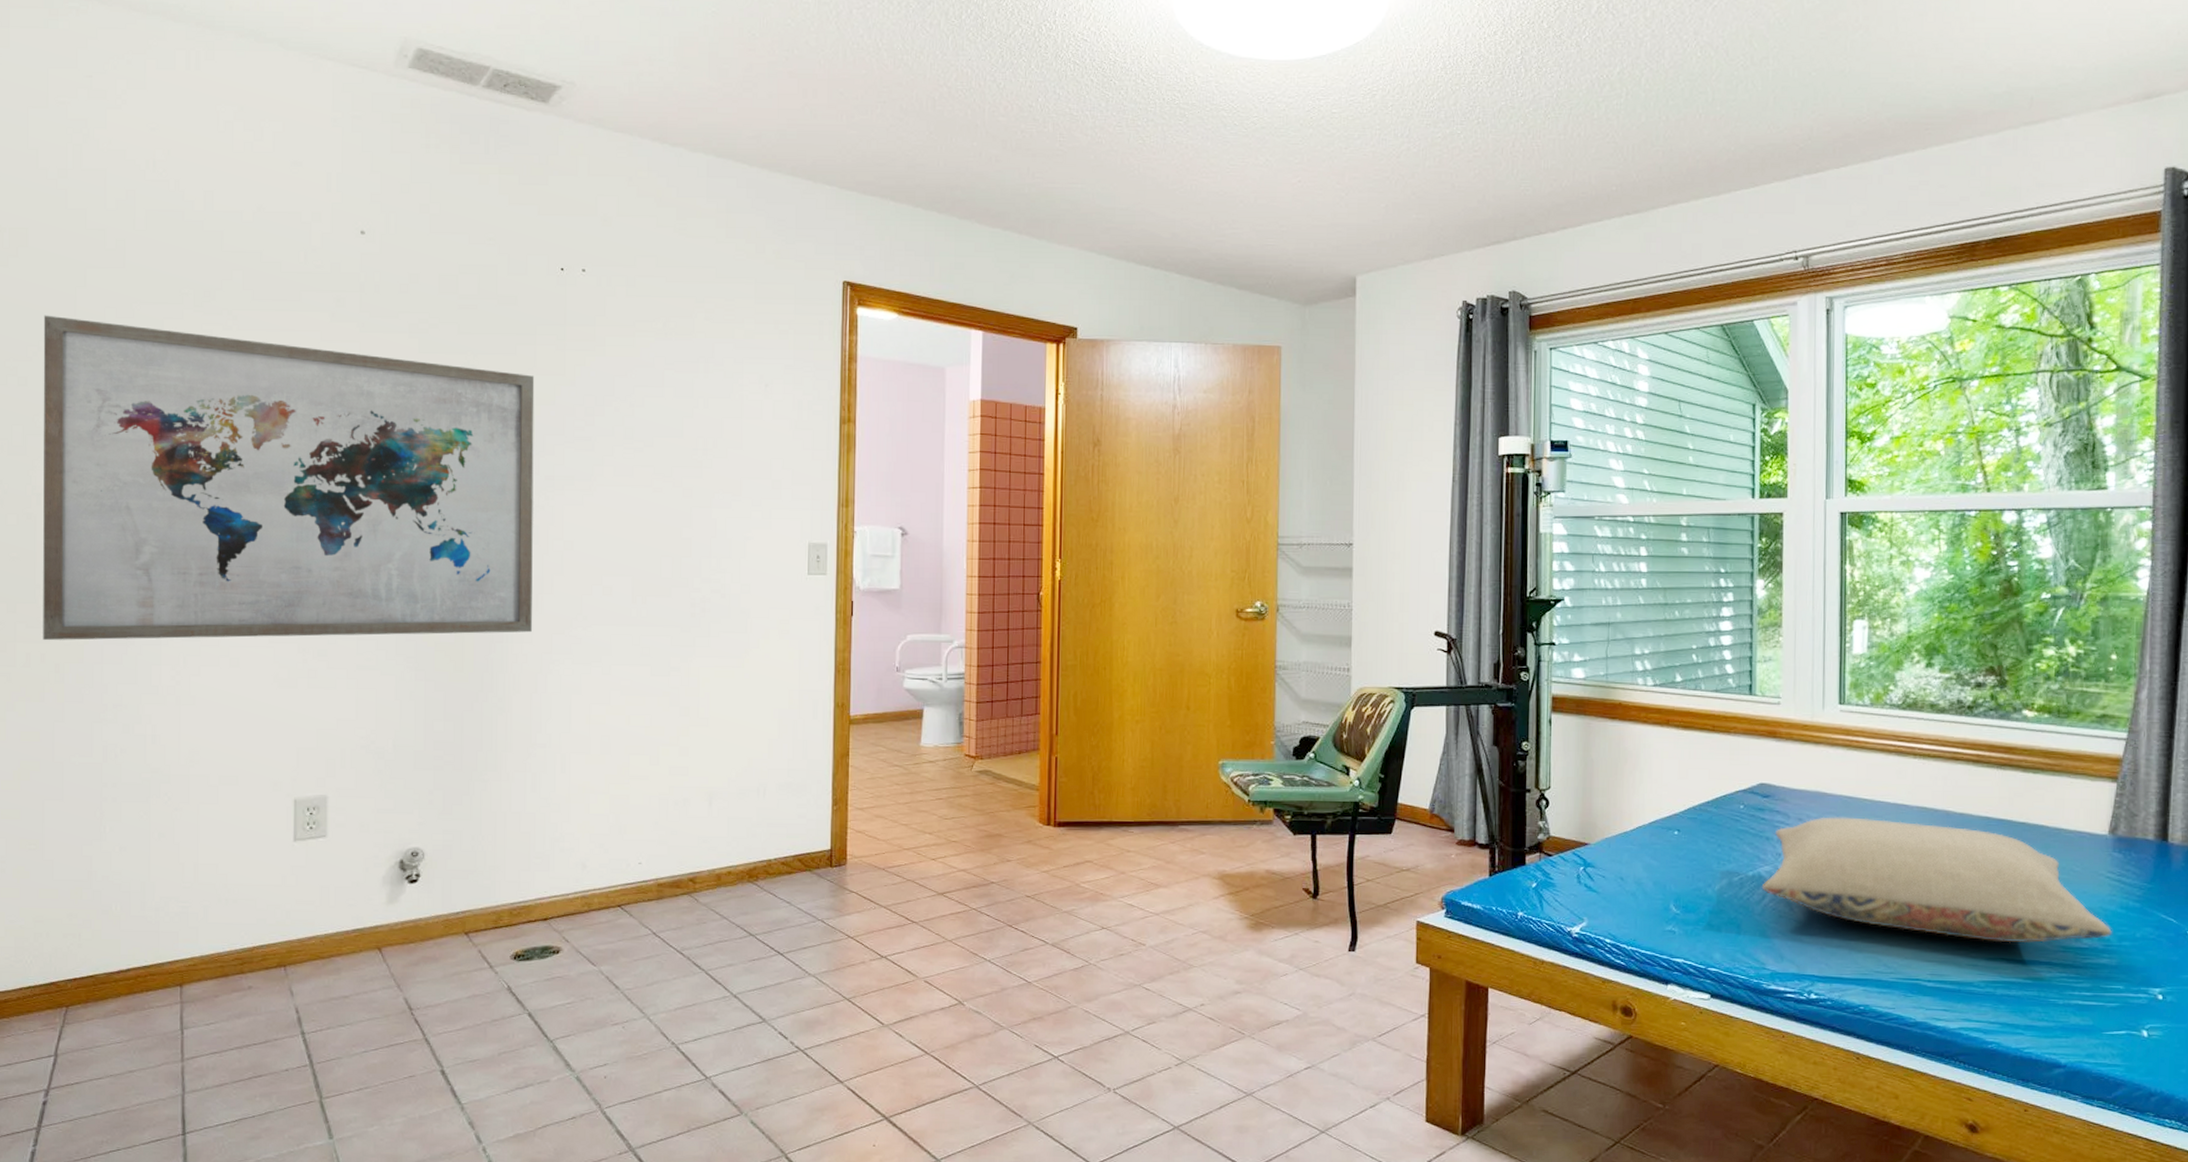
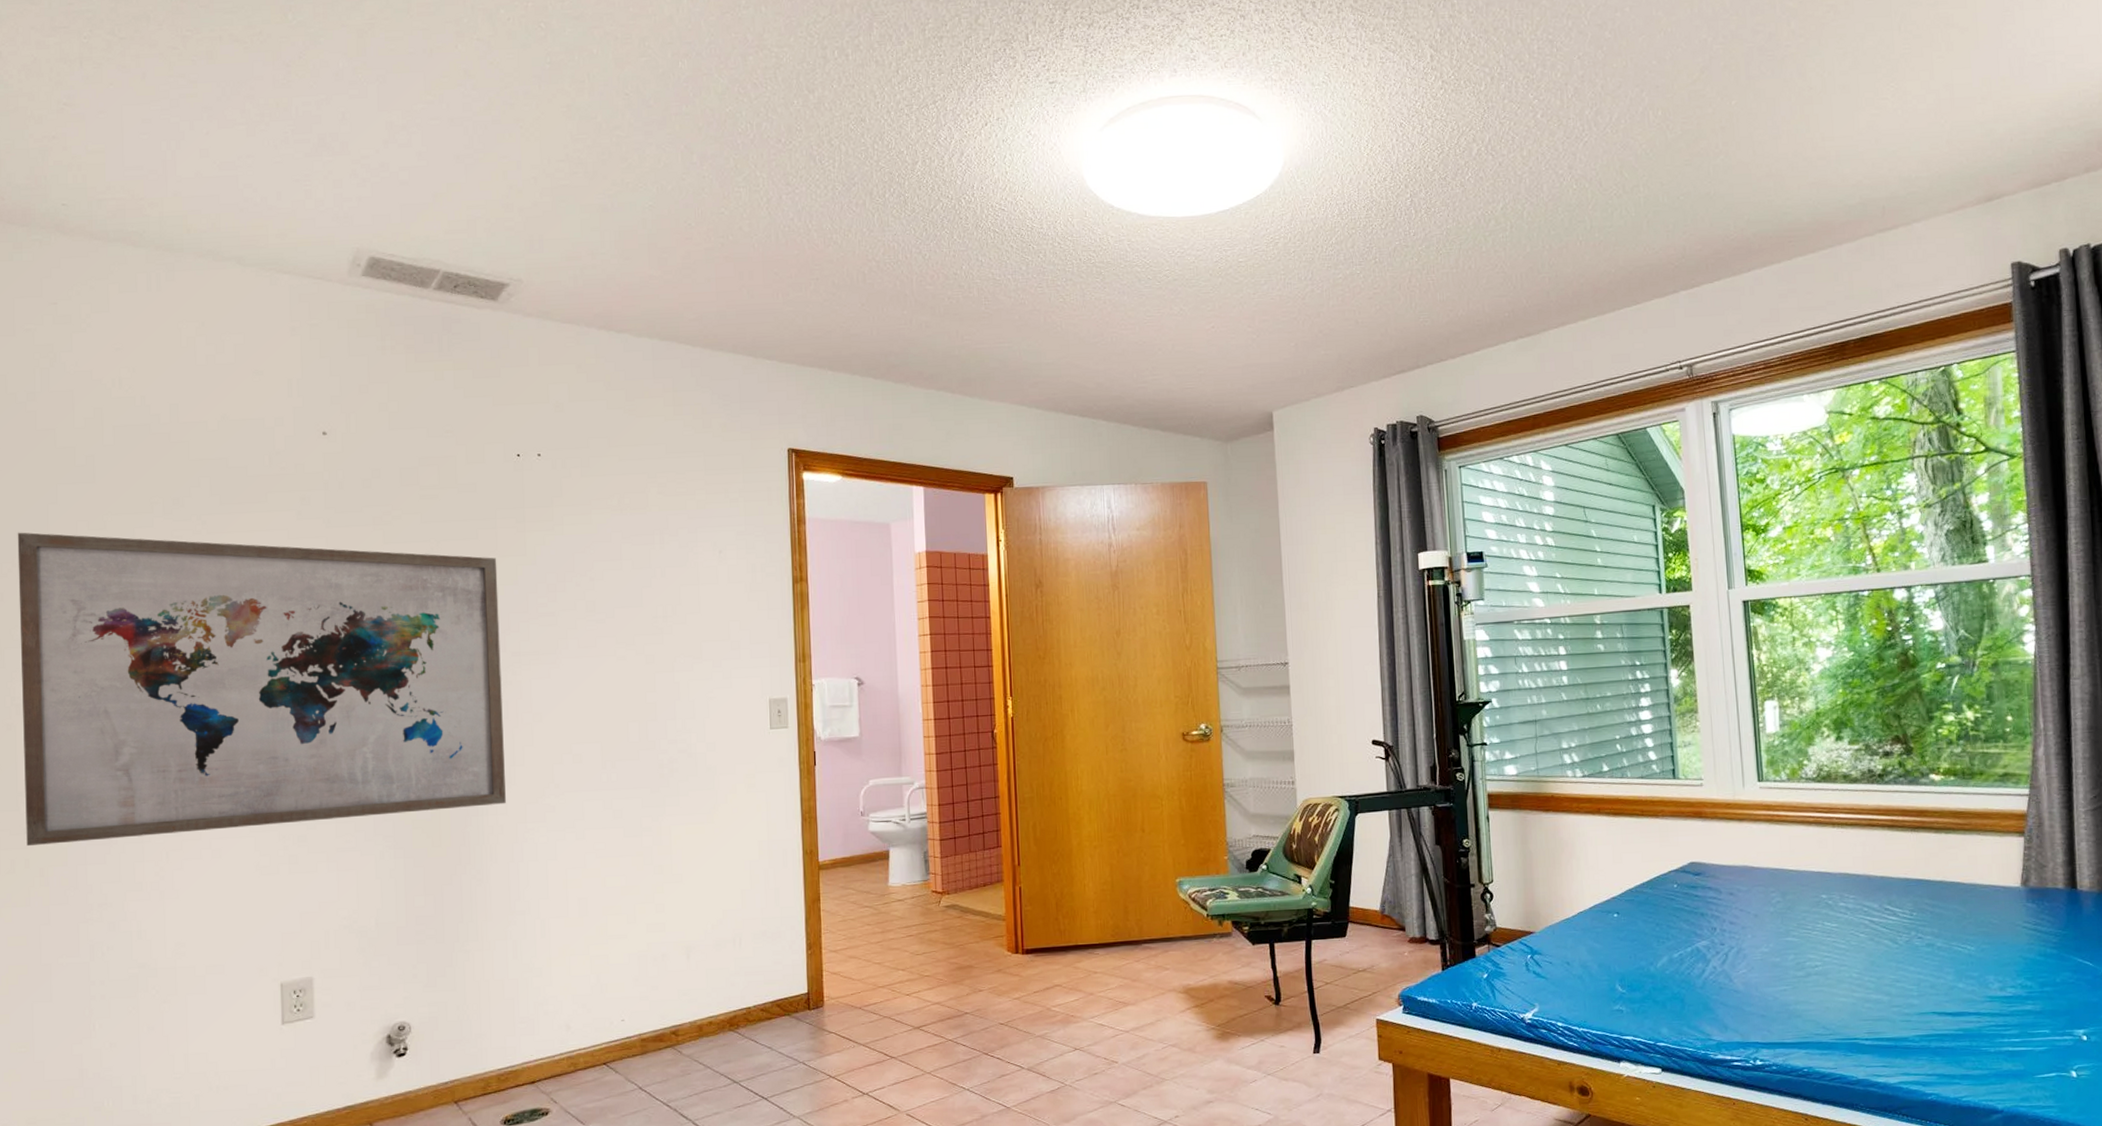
pillow: present [1761,817,2112,943] -> none [1700,887,2034,997]

